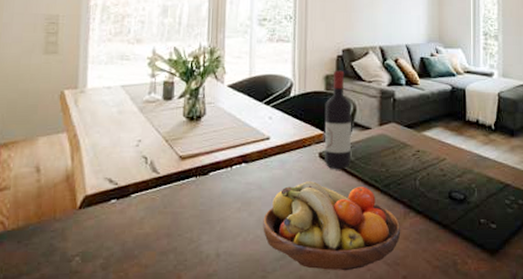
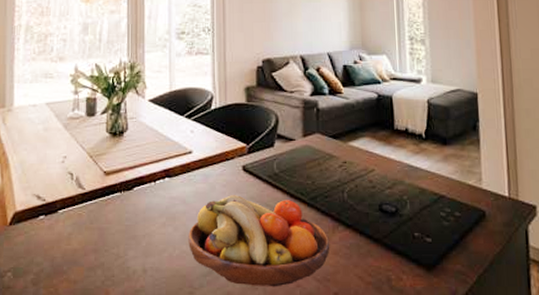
wine bottle: present [324,70,351,169] -> none [246,81,275,182]

